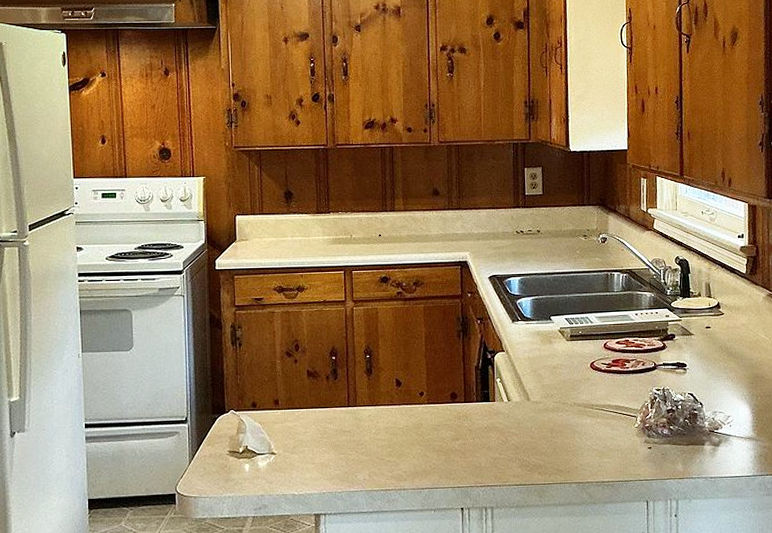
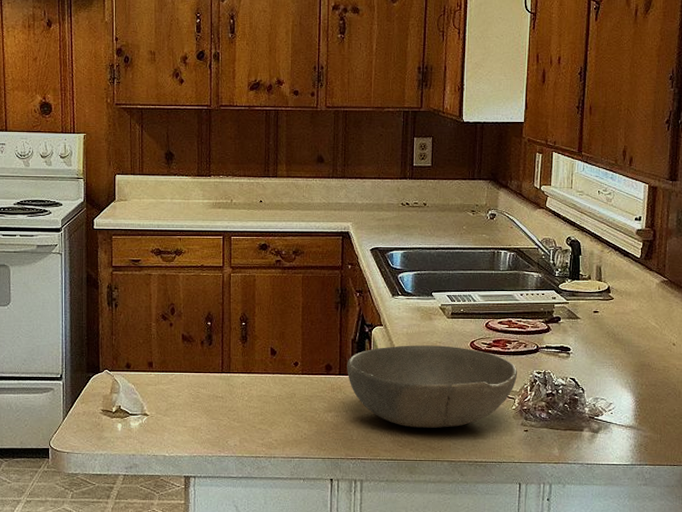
bowl: none [471,368,637,451] -> present [347,345,517,428]

